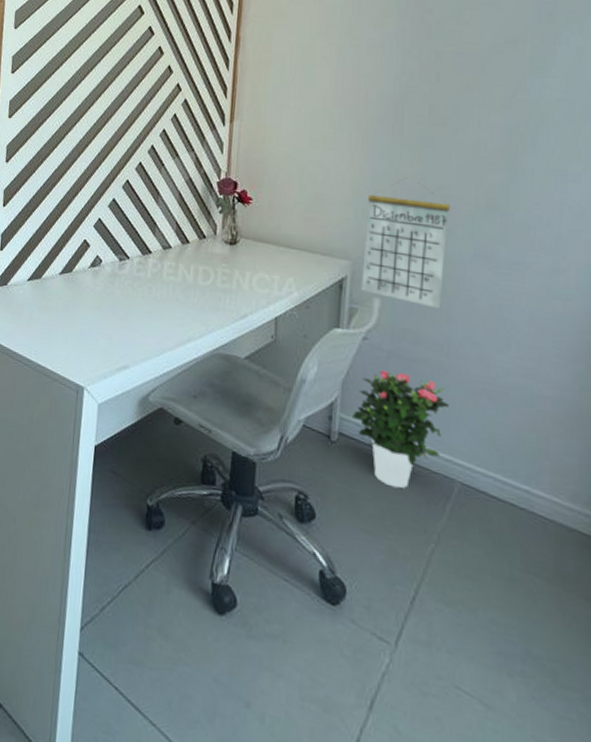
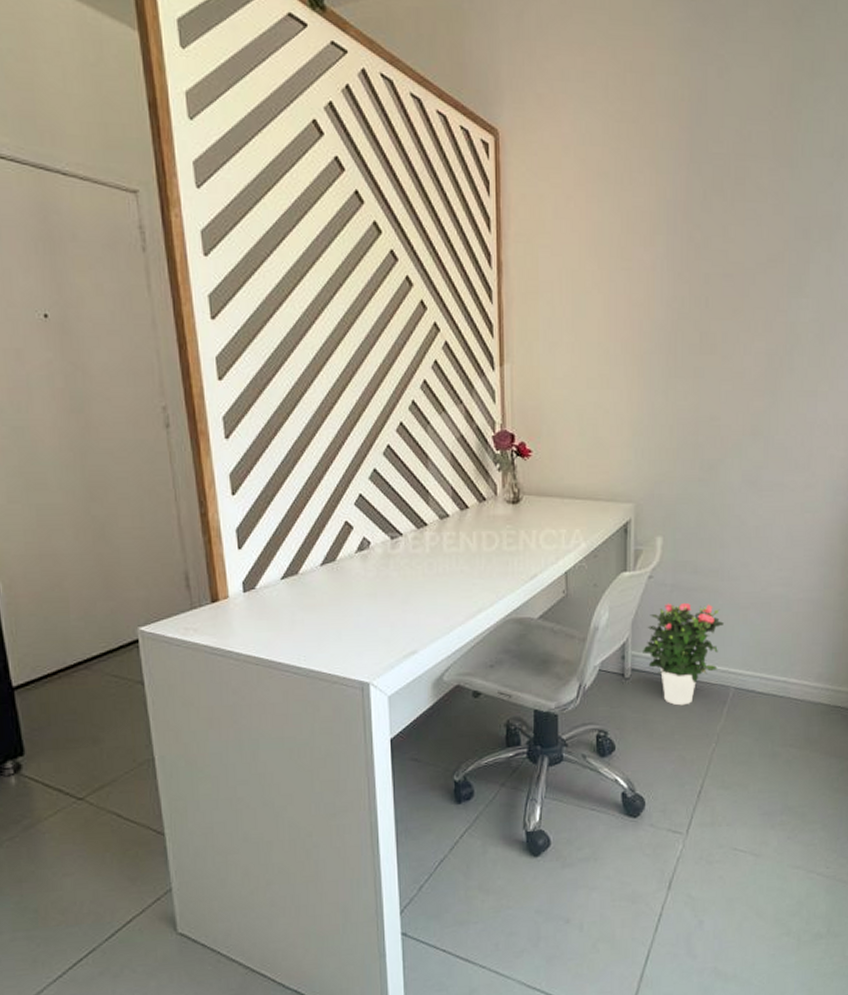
calendar: present [361,180,450,309] -> none [644,415,721,538]

